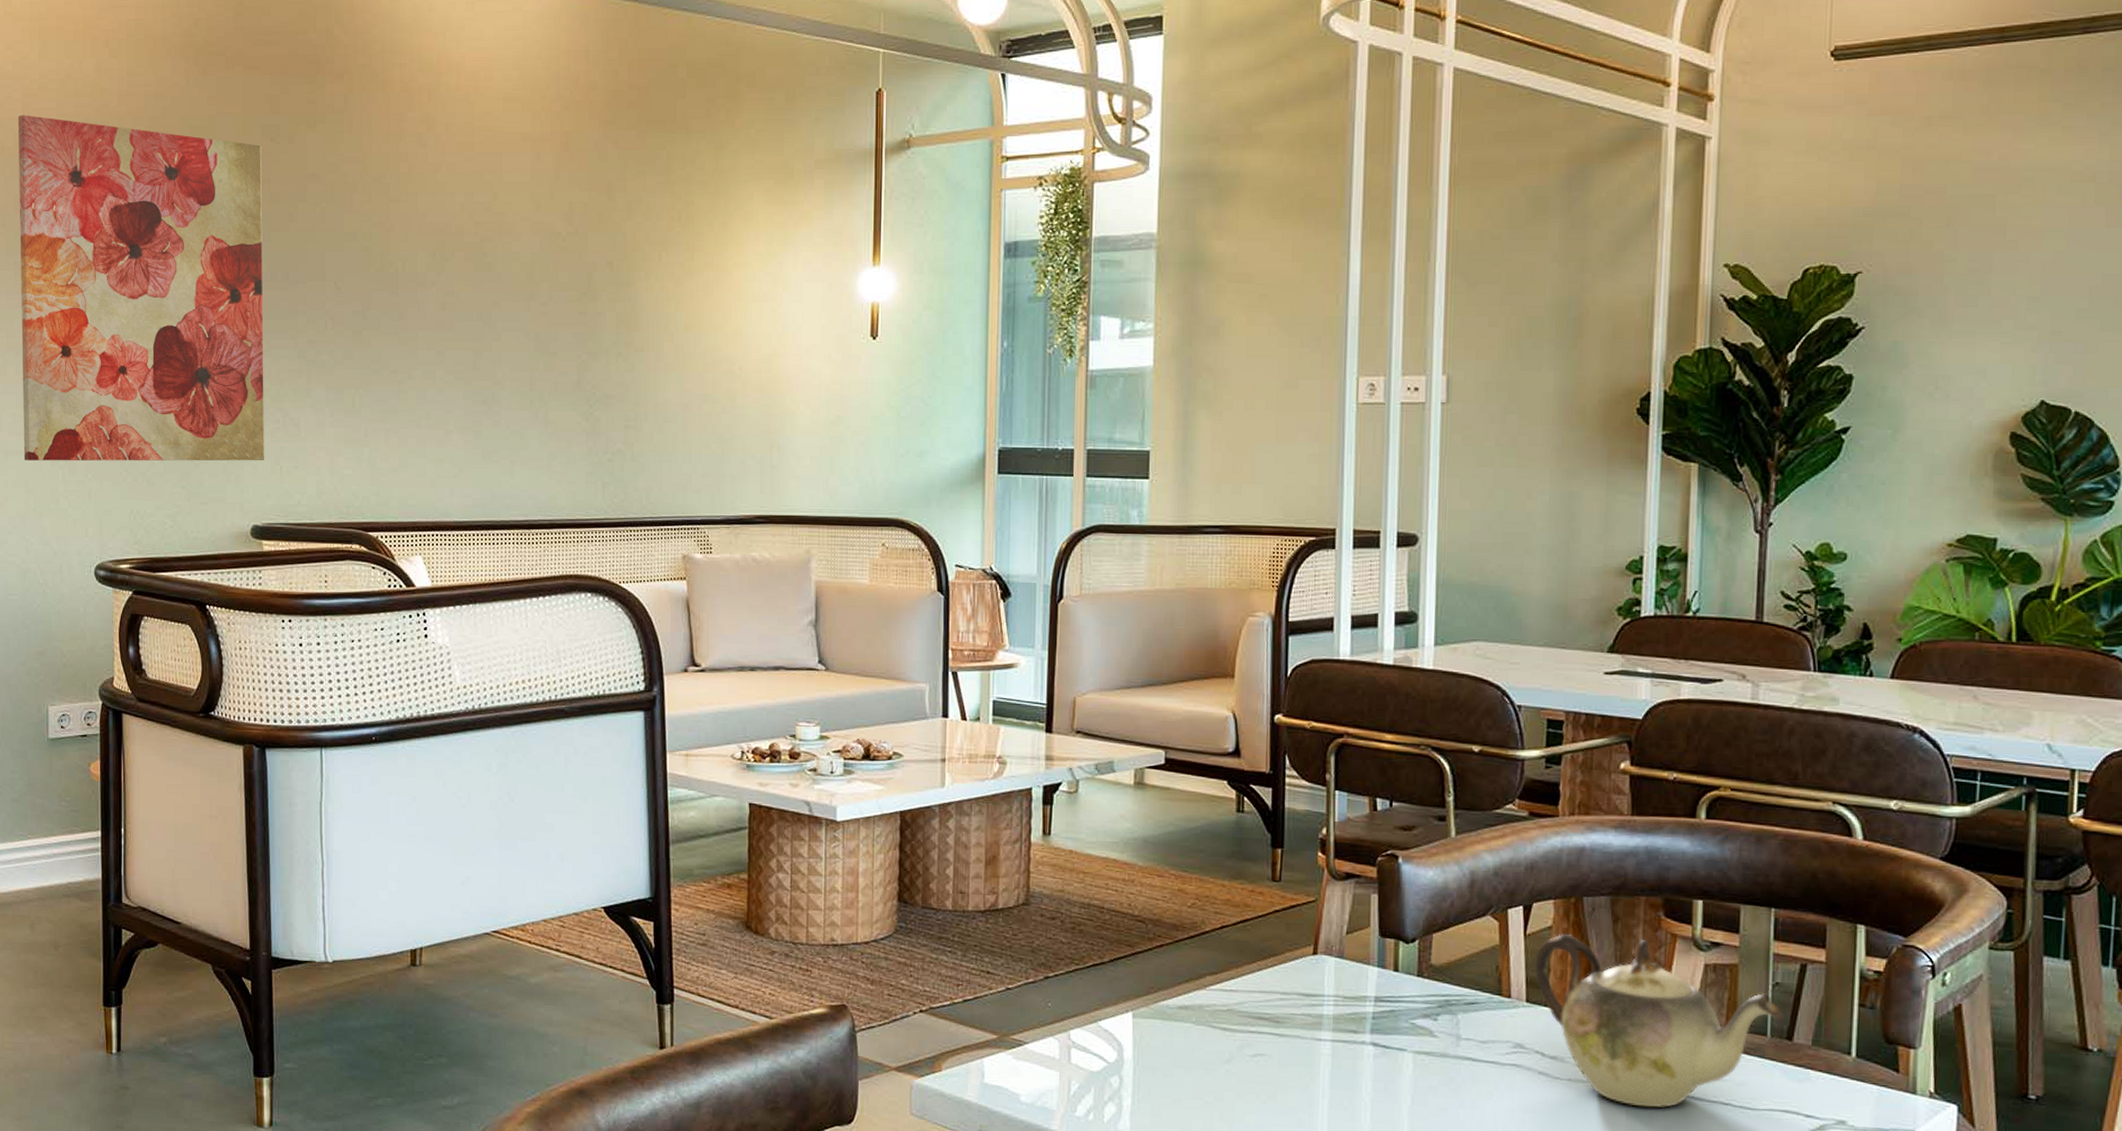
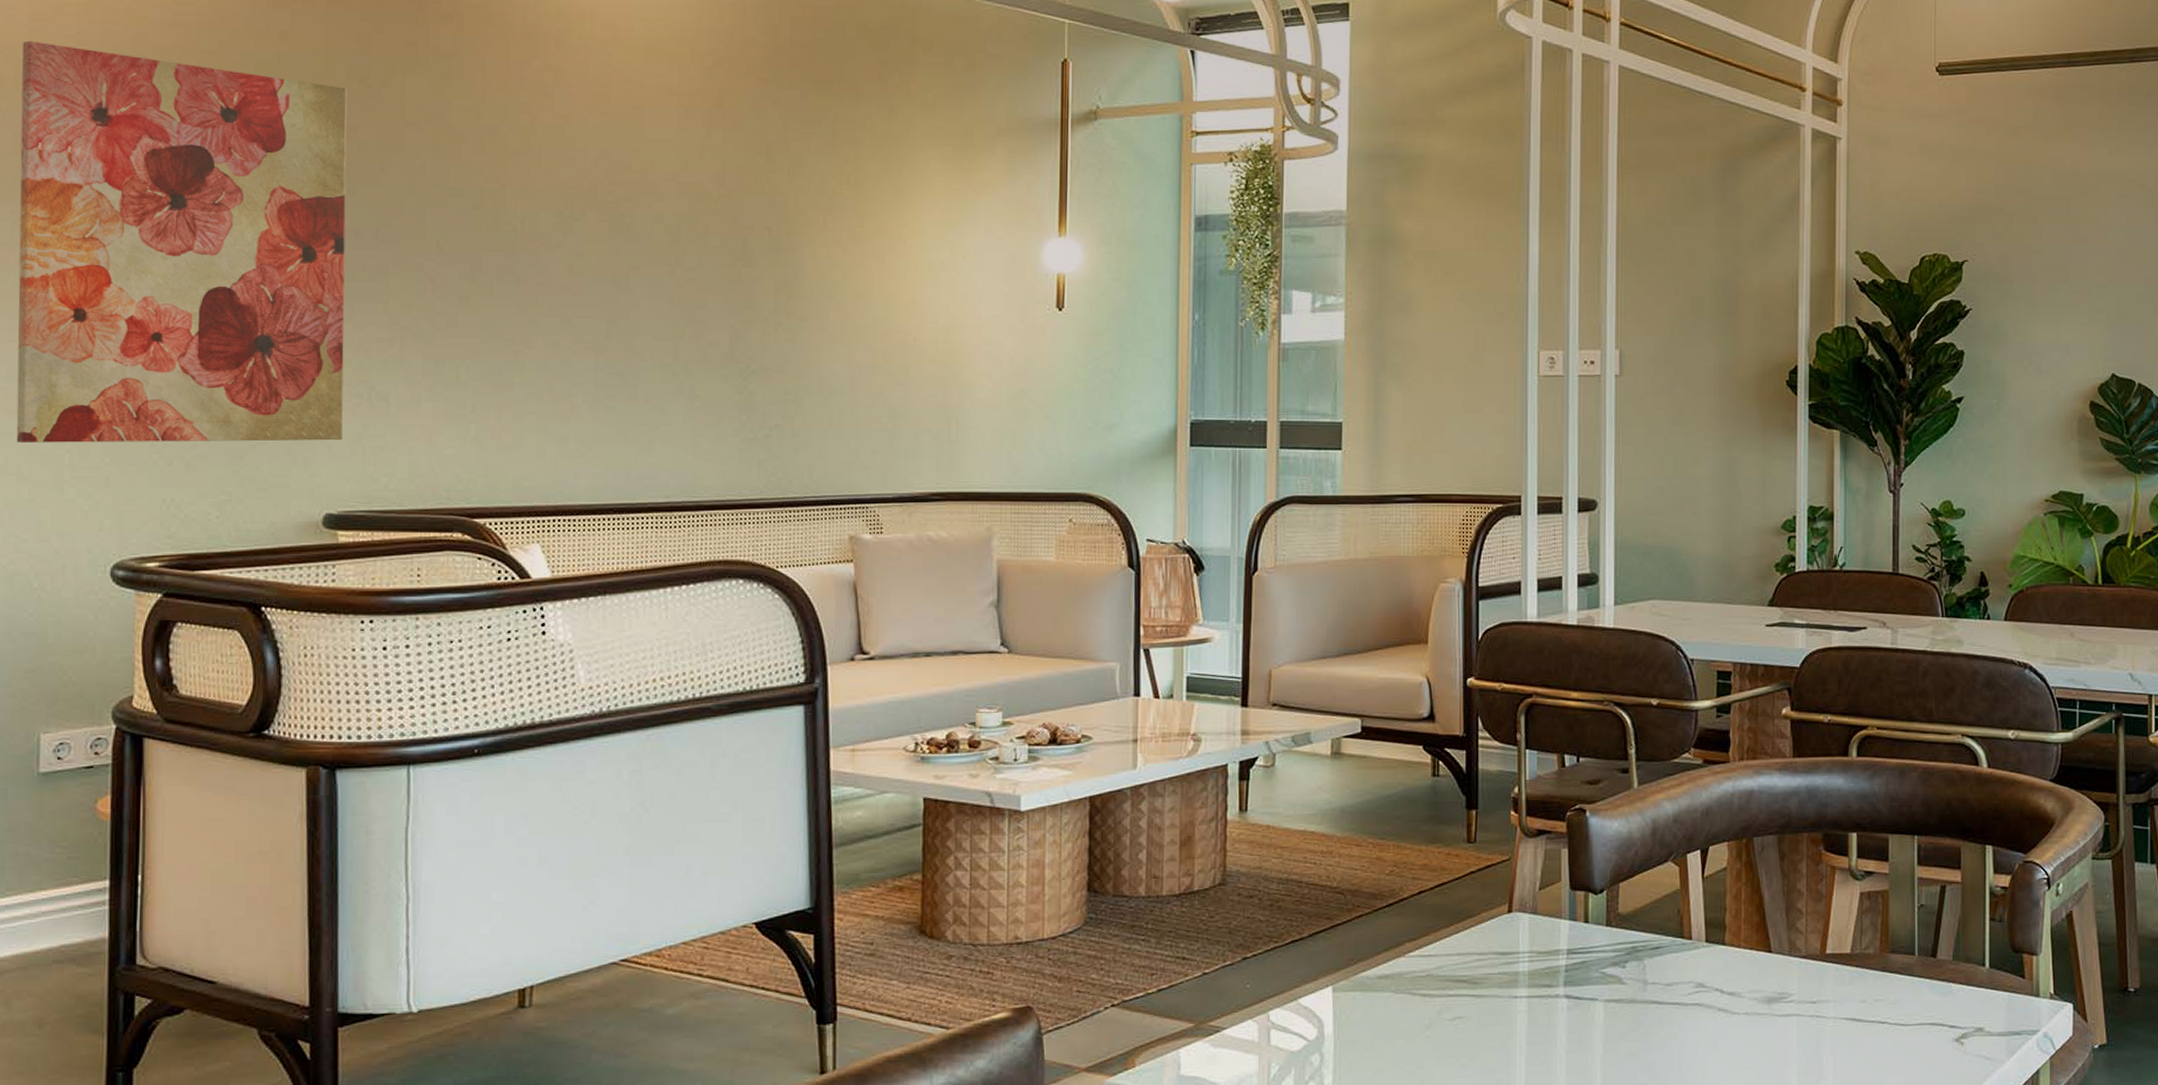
teapot: present [1535,934,1784,1108] -> none [1713,874,1929,1033]

